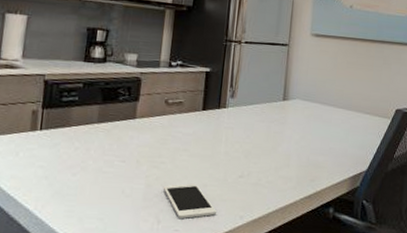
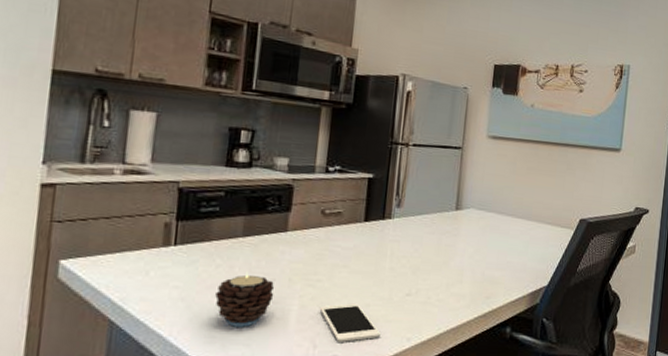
candle: none [74,153,125,203] -> present [215,271,275,327]

